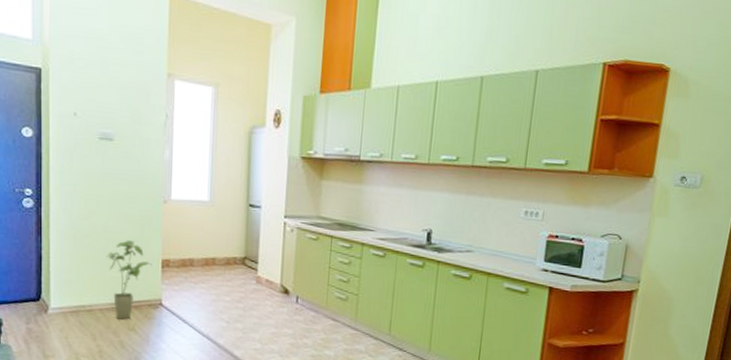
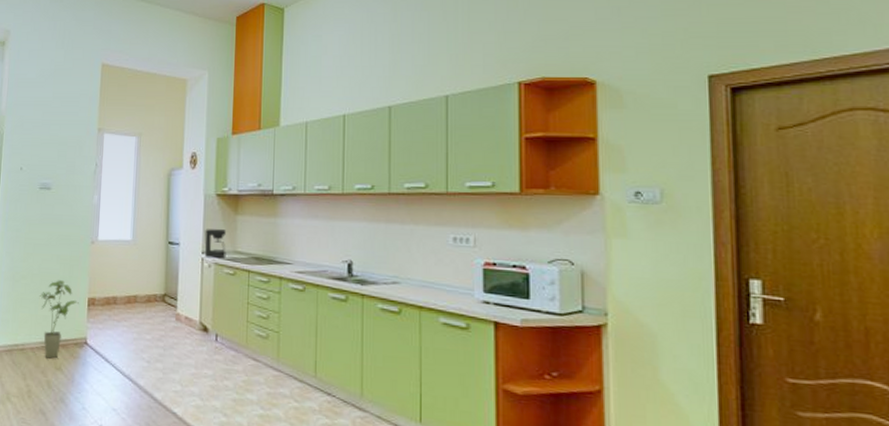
coffee maker: none [287,193,310,223] -> present [204,228,226,259]

